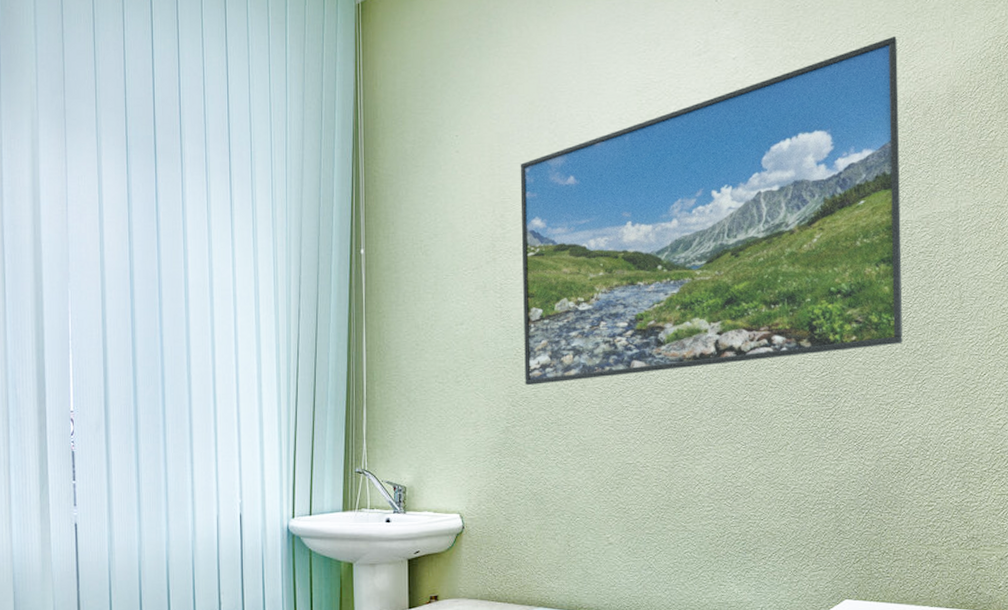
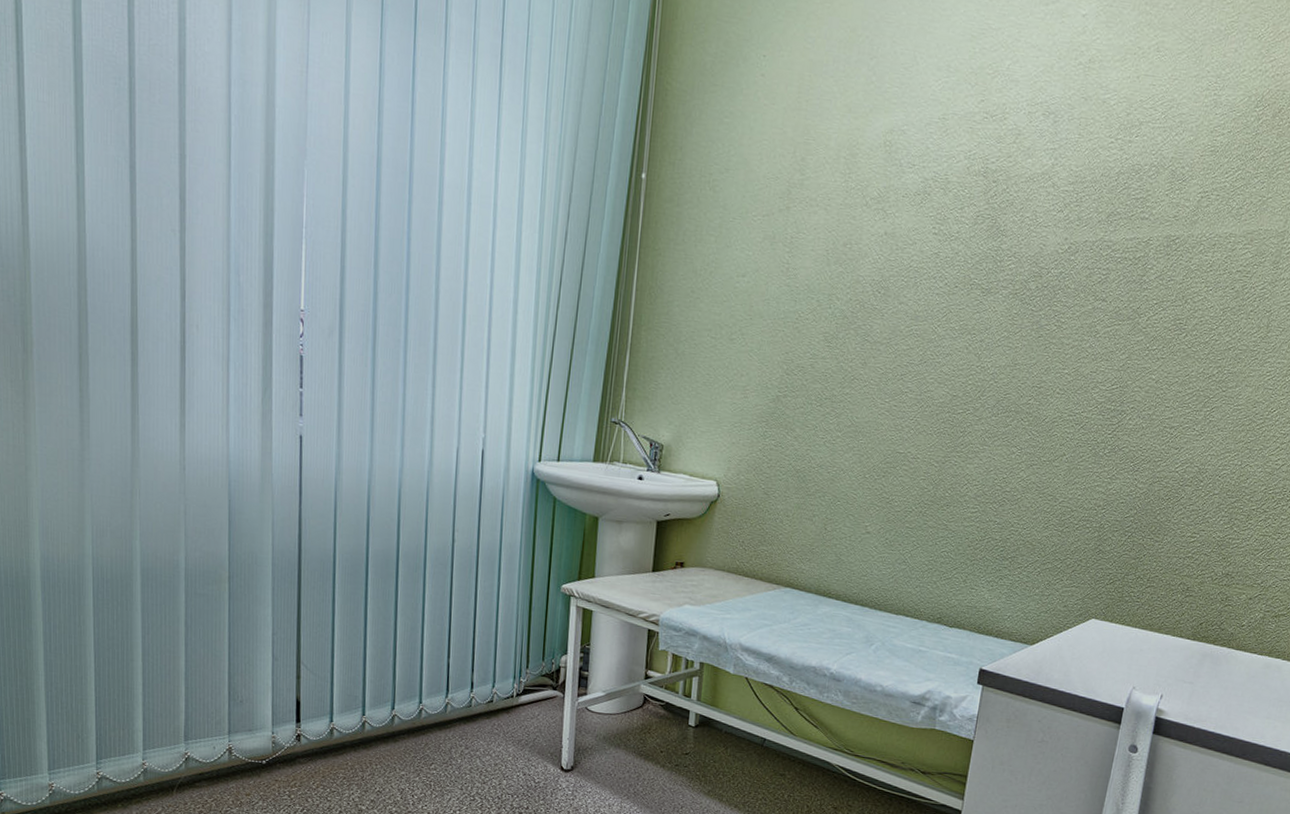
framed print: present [520,36,903,386] -> none [803,19,1263,367]

